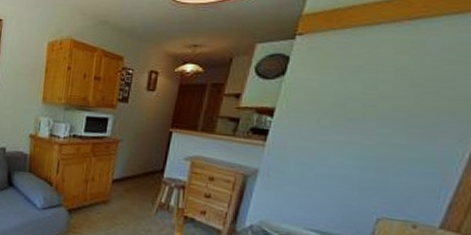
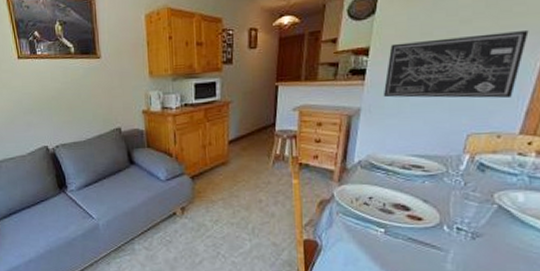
wall art: none [284,108,457,187] -> present [383,29,529,99]

